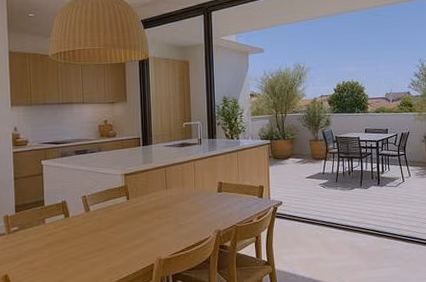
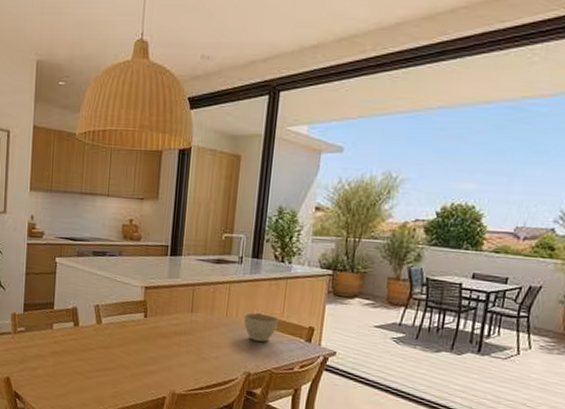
planter bowl: none [209,181,236,204] -> present [244,312,279,342]

